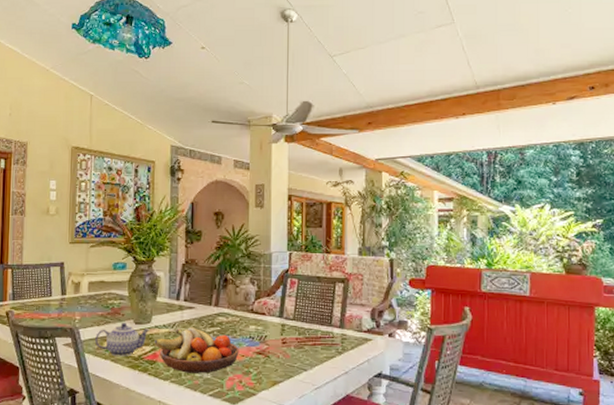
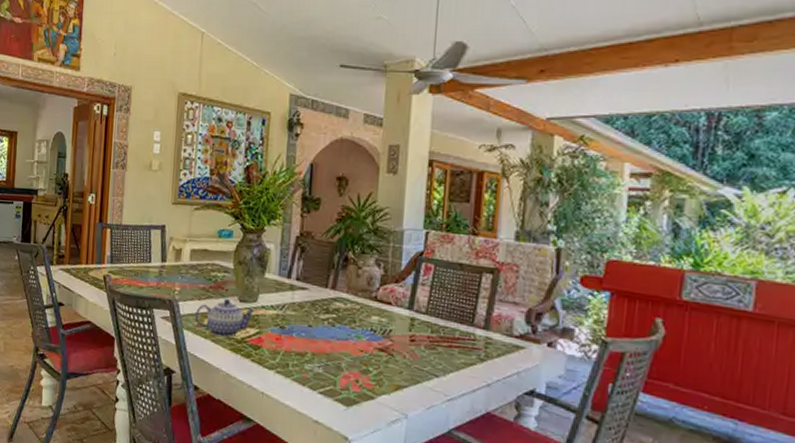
fruit bowl: present [154,327,239,374] -> none [260,311,358,367]

